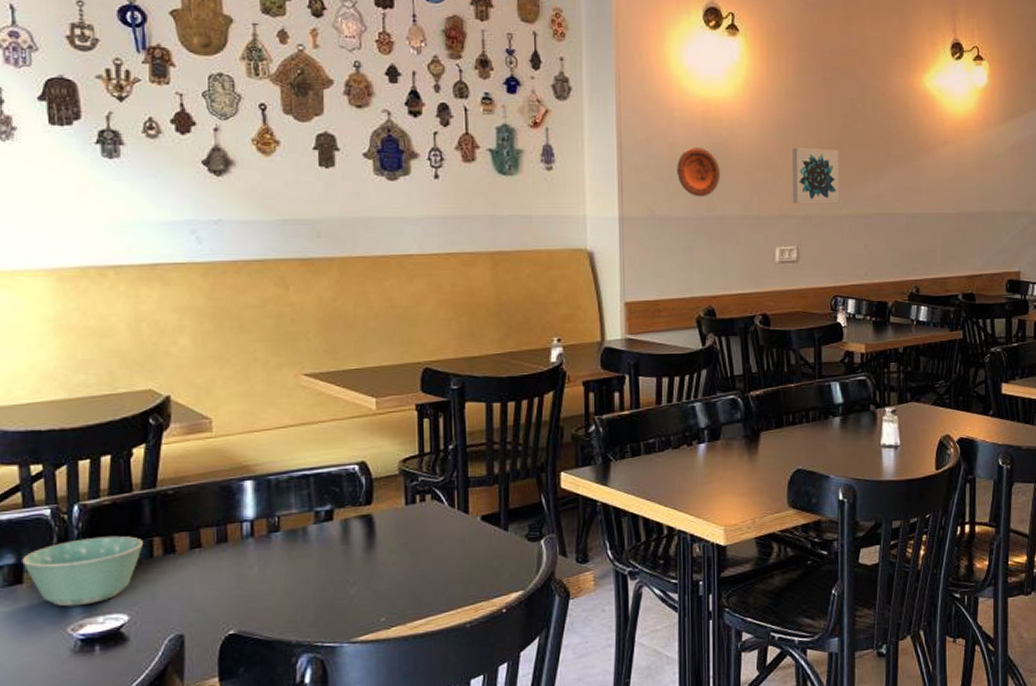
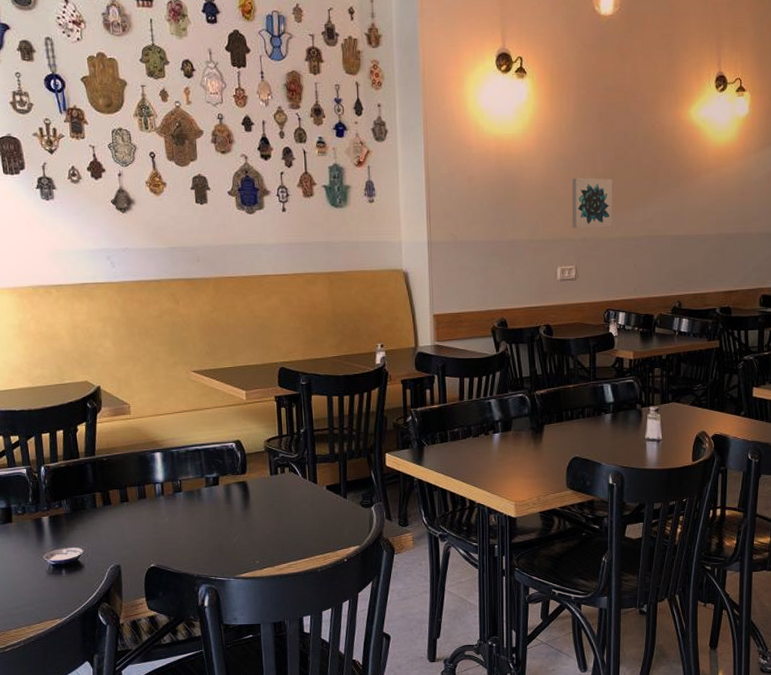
bowl: present [22,535,144,607] -> none [10,490,90,541]
decorative plate: present [677,148,720,197] -> none [474,180,511,224]

